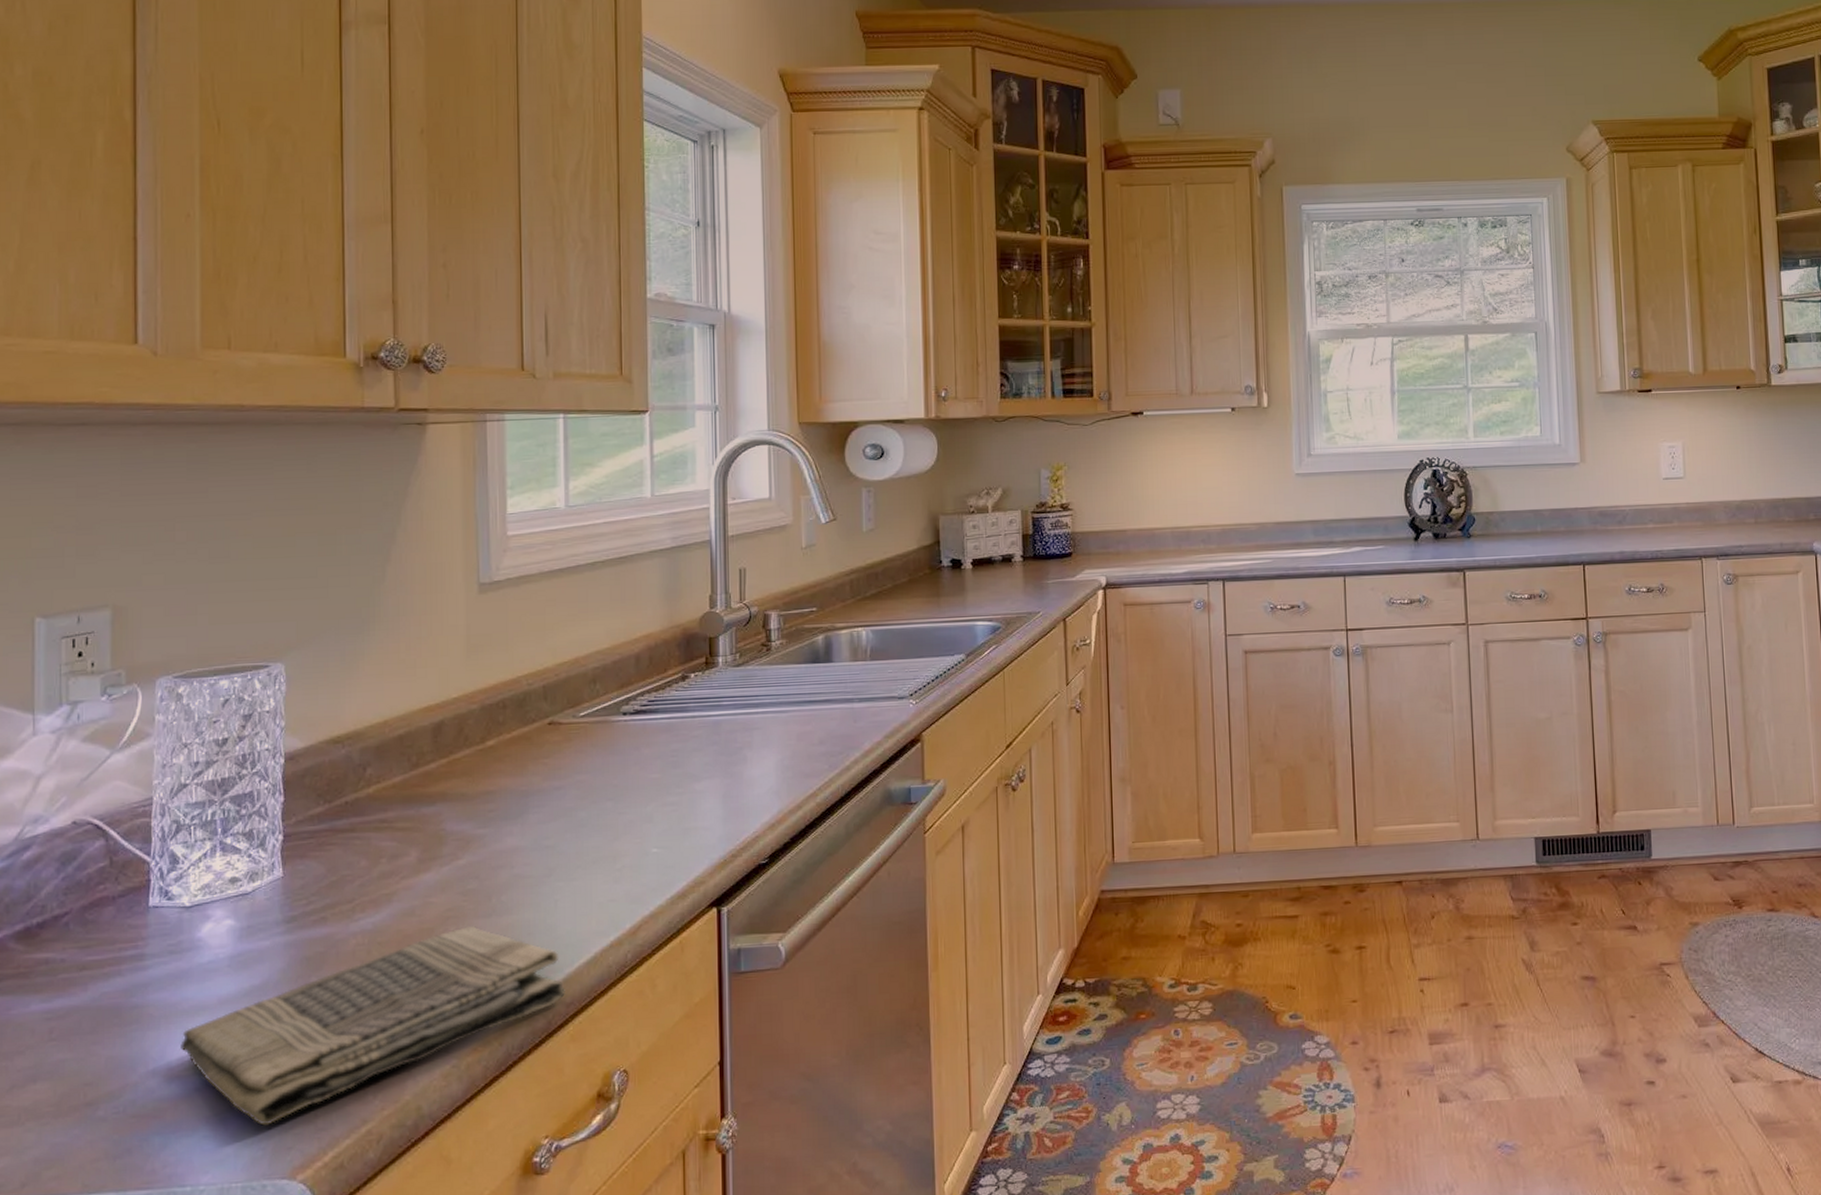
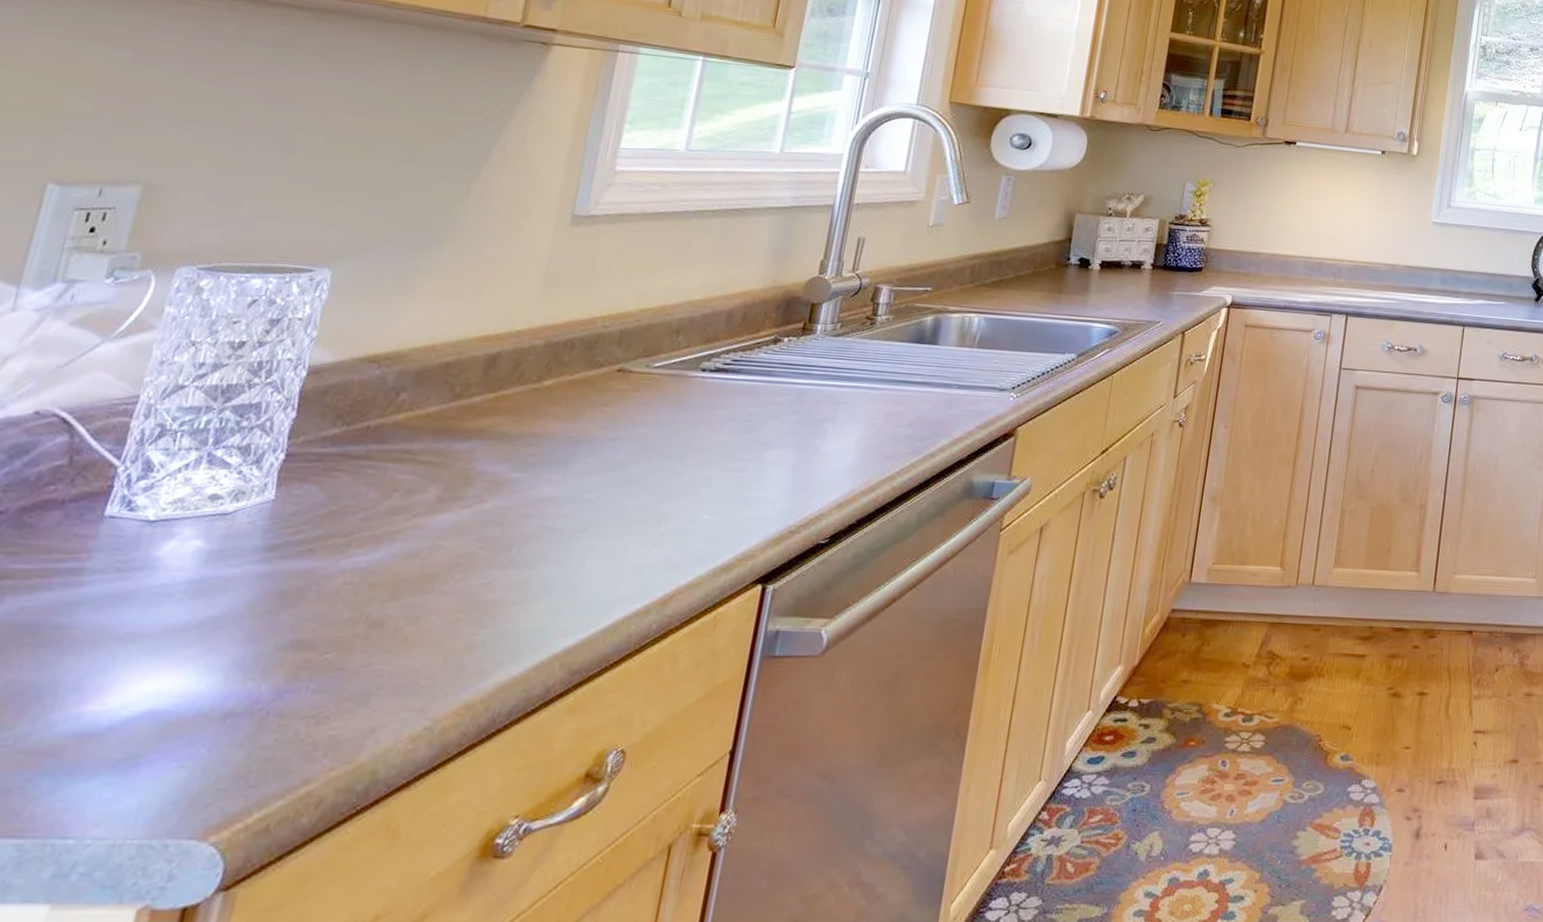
dish towel: present [180,926,565,1126] -> none [102,576,576,776]

